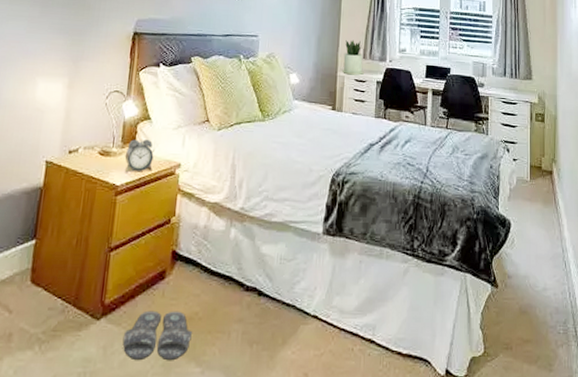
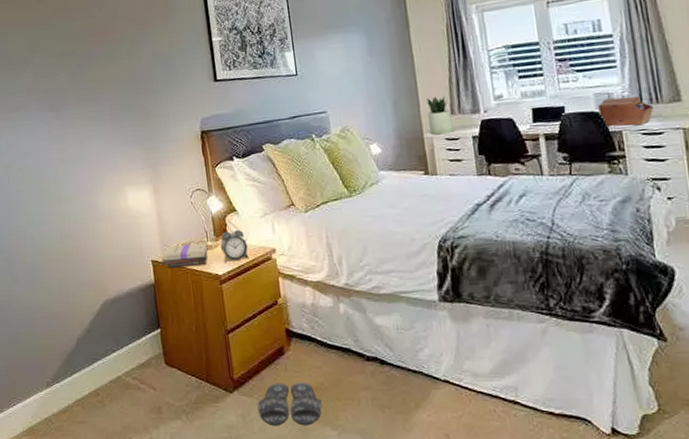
books: none [56,147,112,173] -> present [161,243,208,268]
sewing box: none [475,68,513,95] -> present [598,96,655,128]

